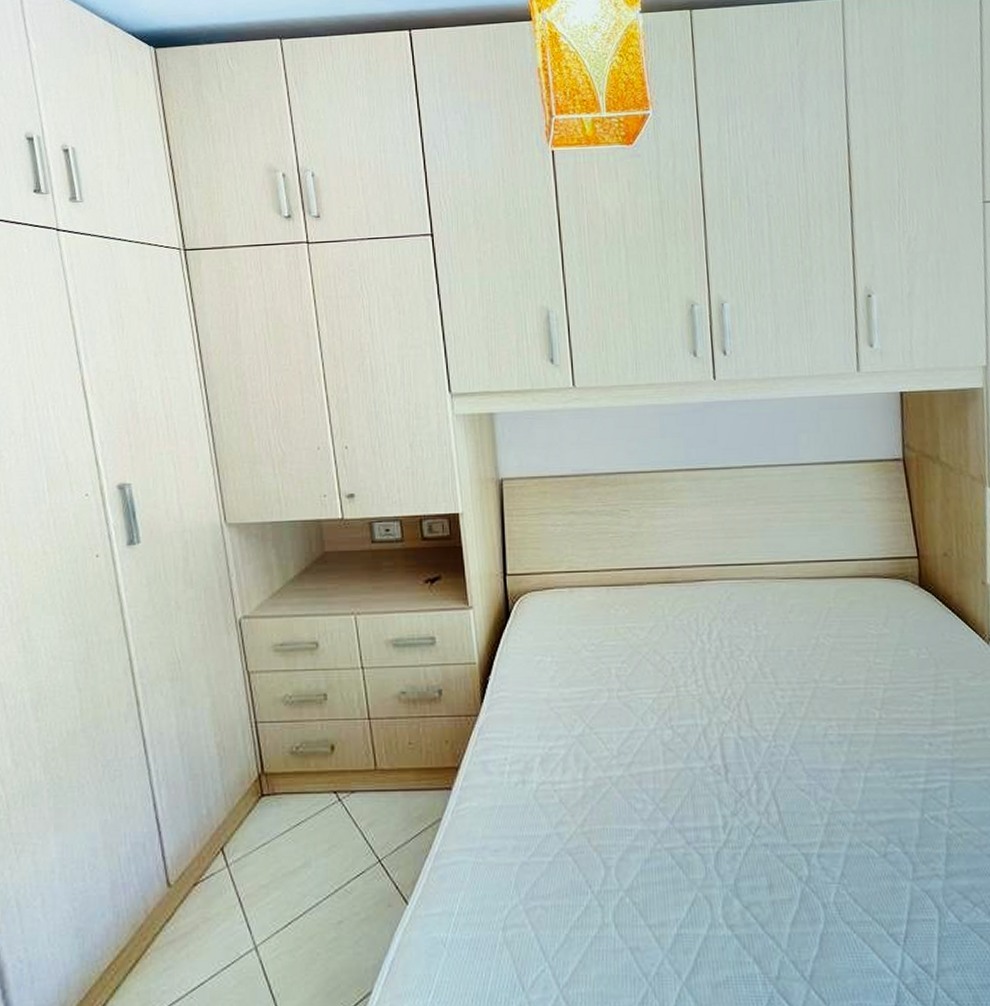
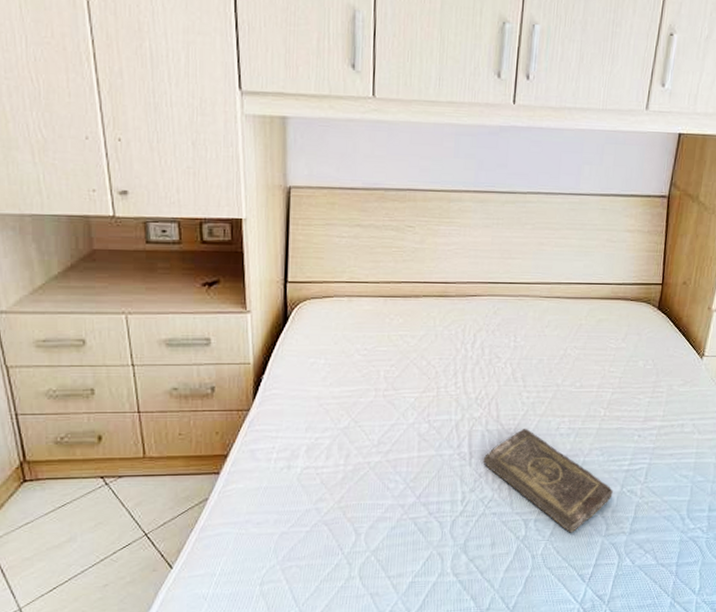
book: none [742,734,912,874] -> present [484,428,613,533]

